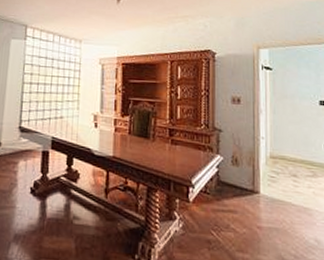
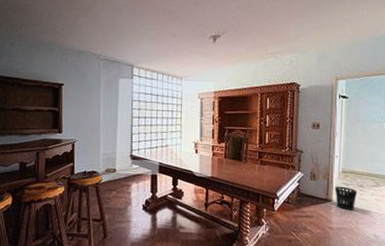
wastebasket: none [262,174,291,207] -> present [334,186,358,211]

